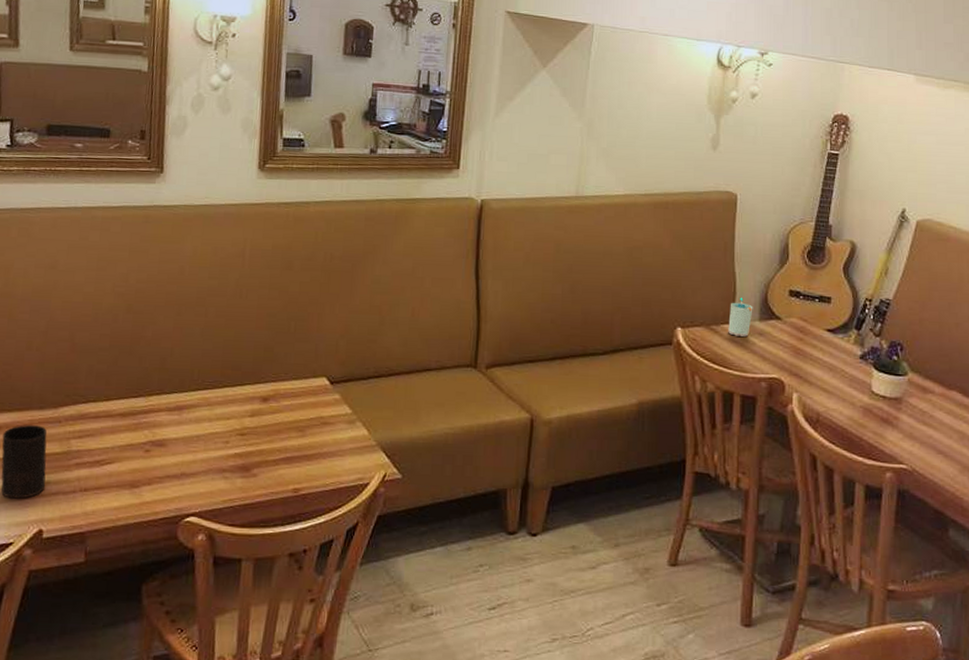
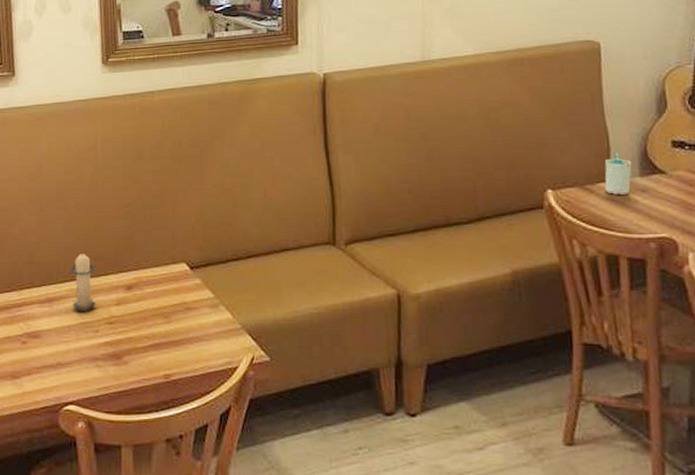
candle: none [204,360,232,422] -> present [70,251,96,311]

